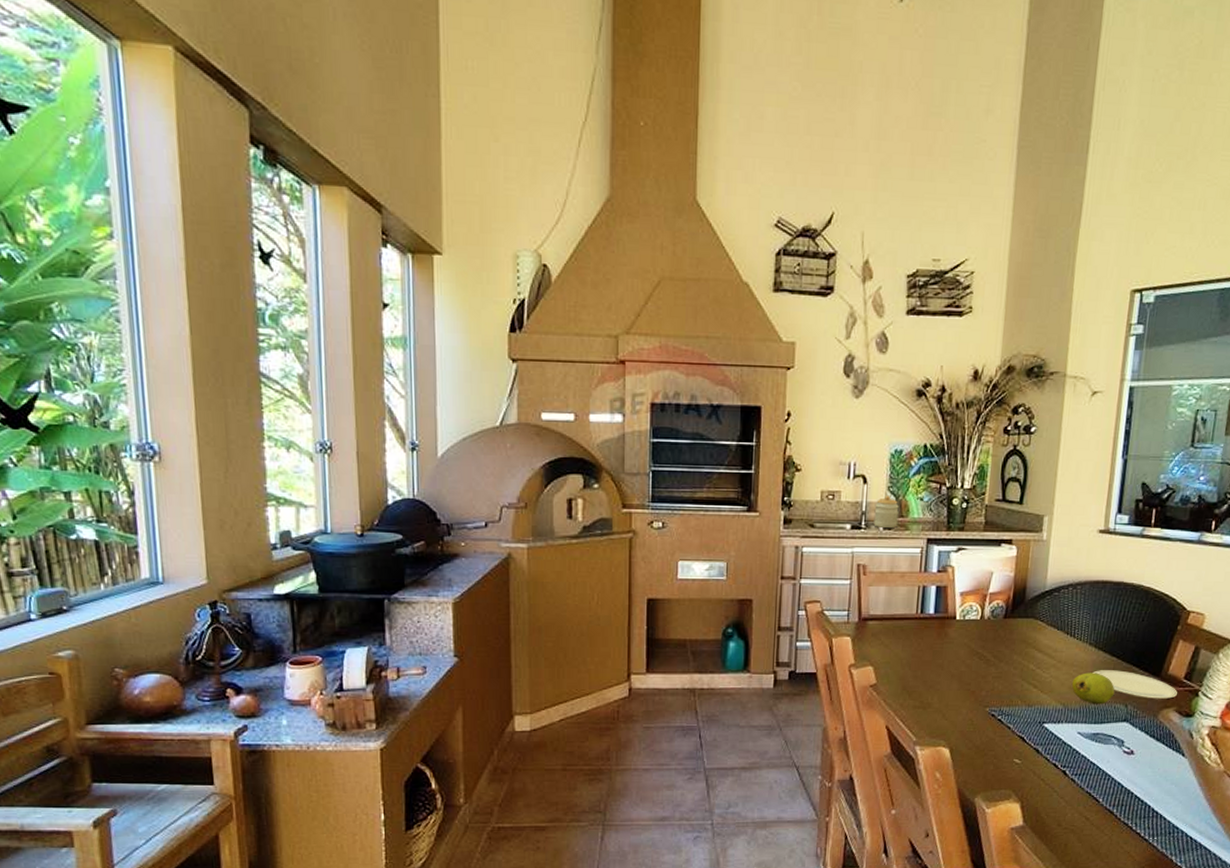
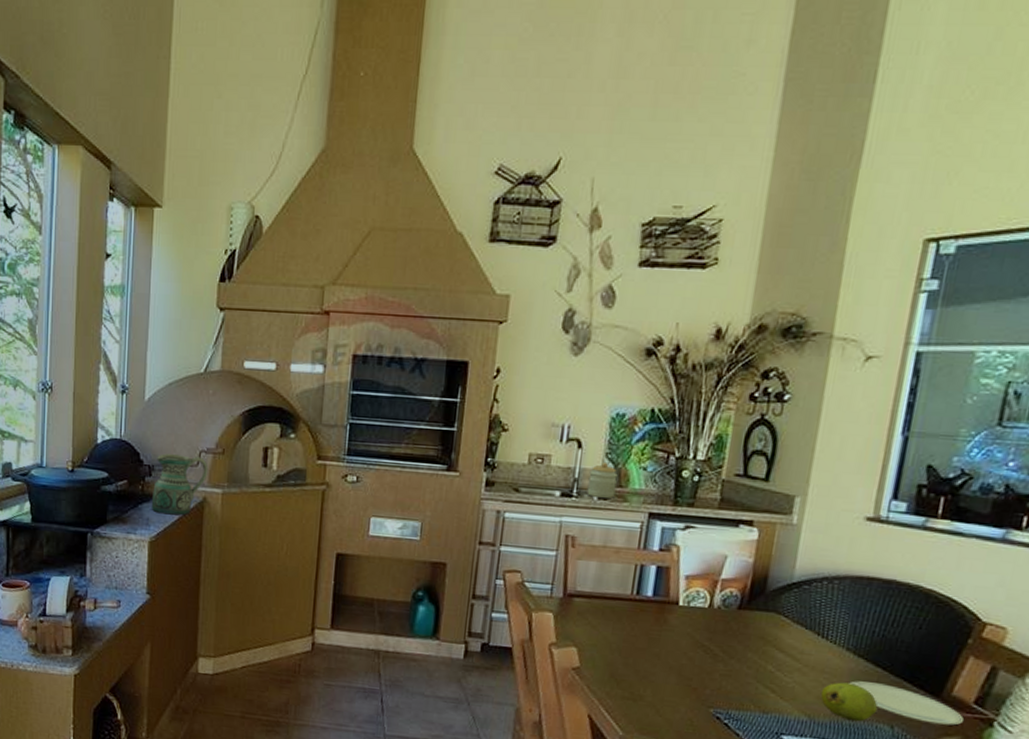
ceramic pitcher: none [452,511,511,574] -> present [151,453,208,516]

